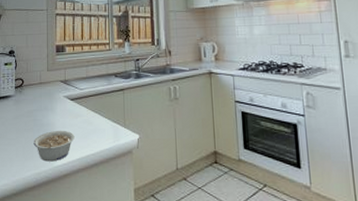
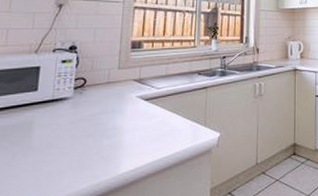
legume: present [33,130,75,162] -> none [93,133,147,170]

